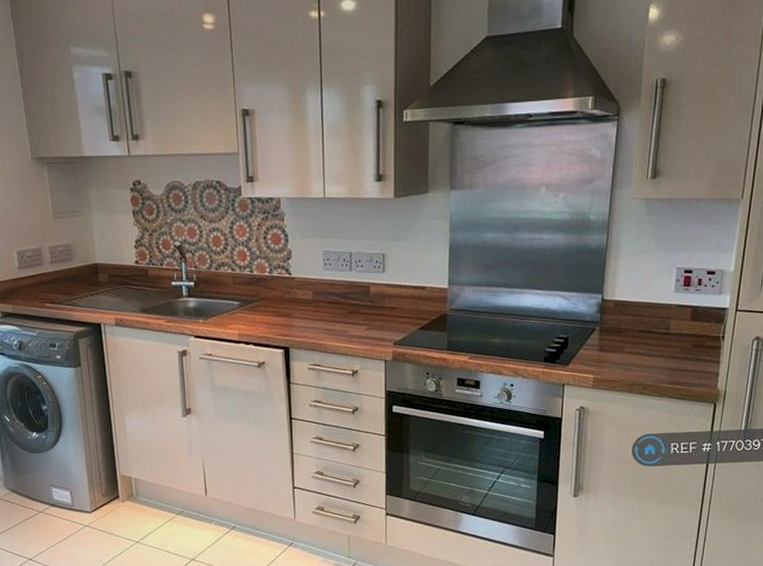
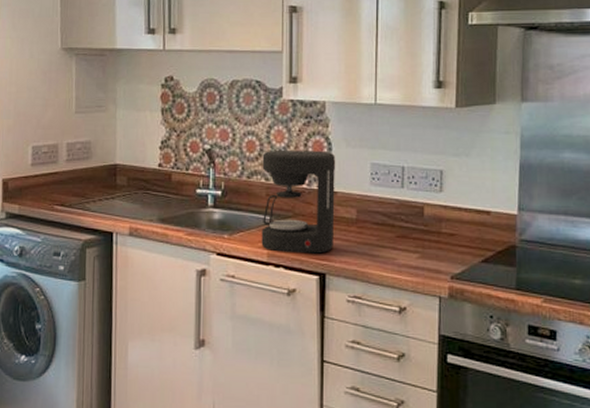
coffee maker: none [227,242,295,332] -> present [261,151,335,254]

